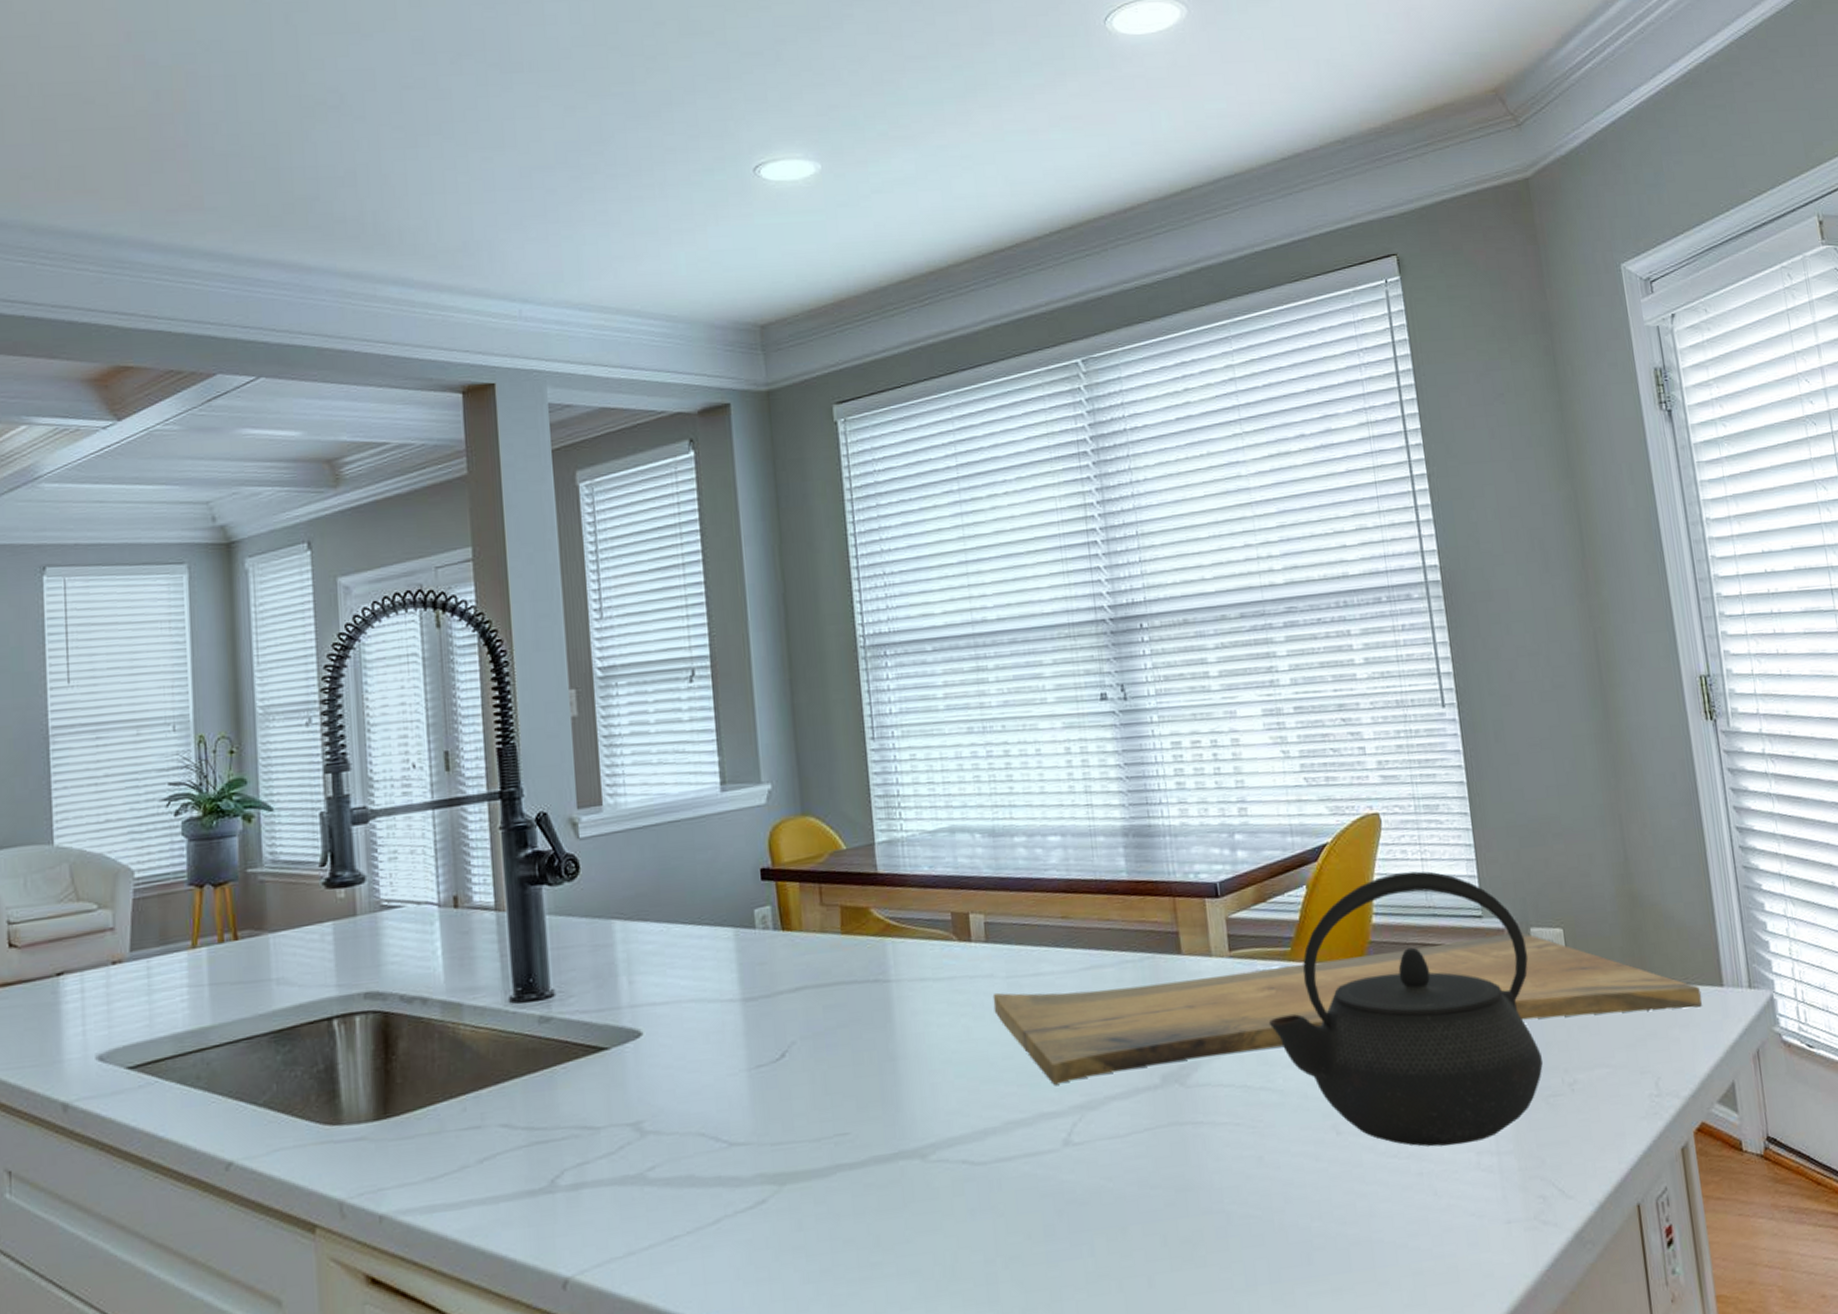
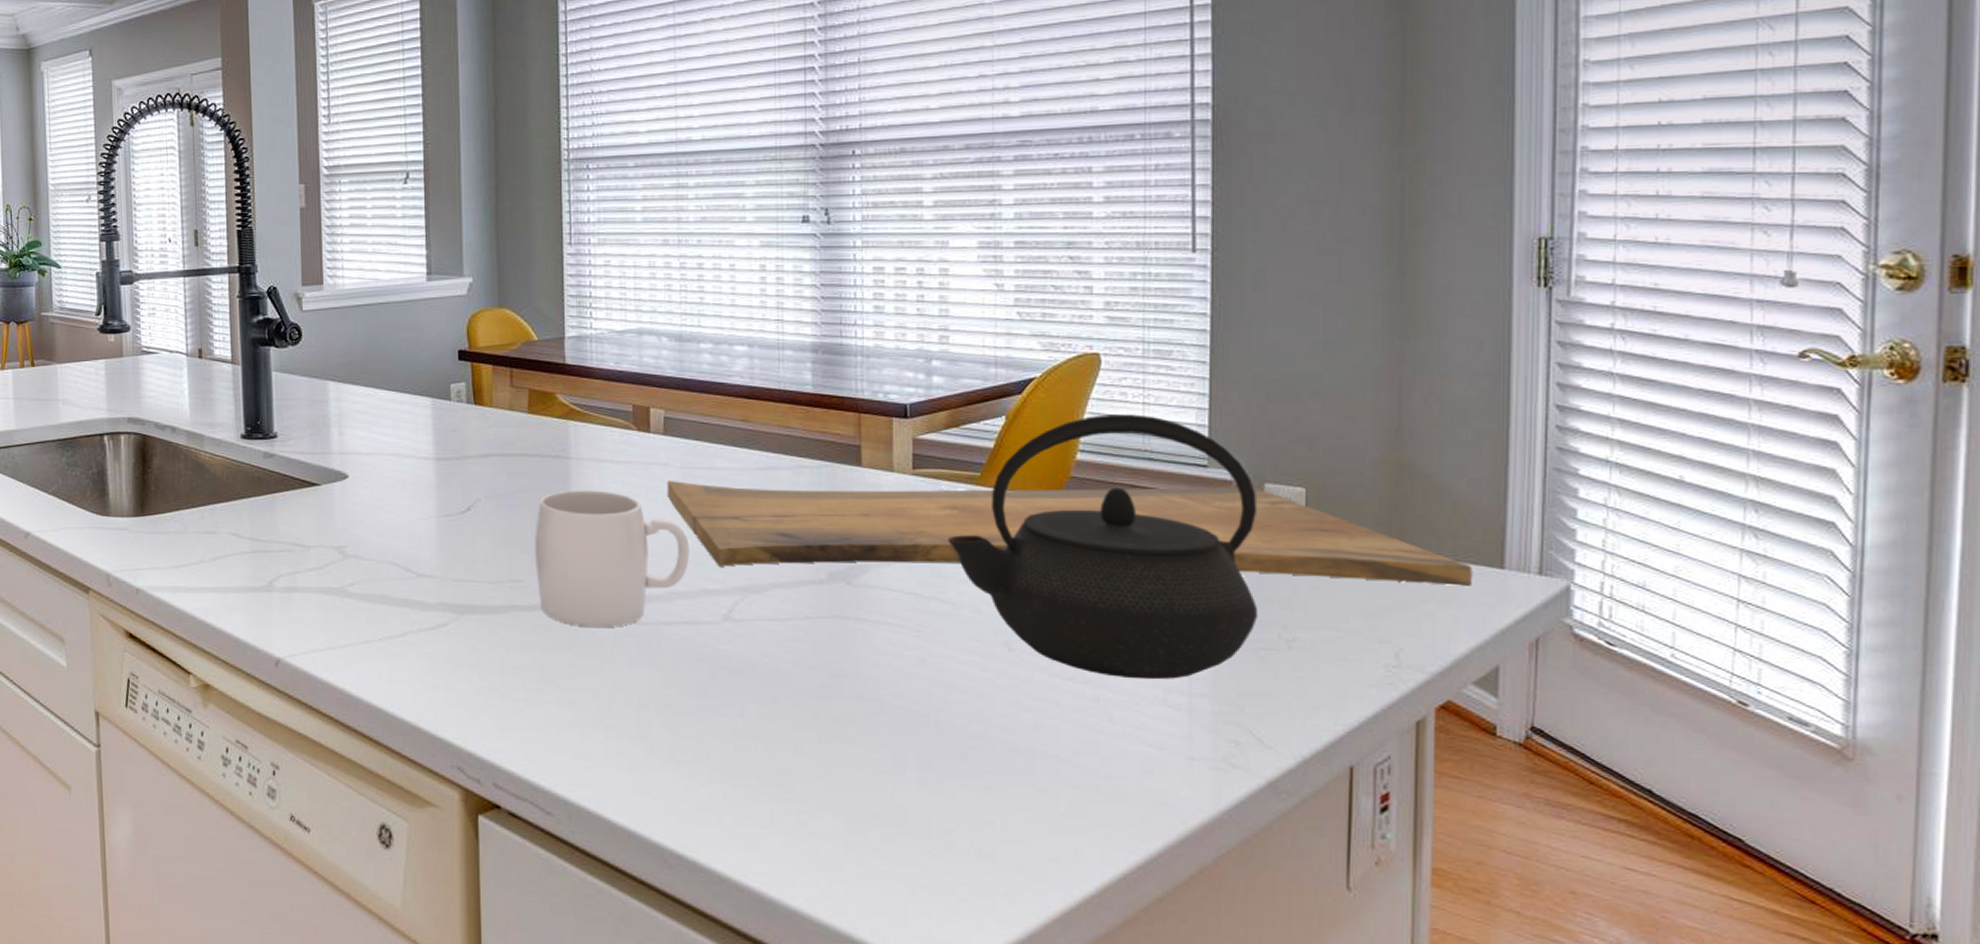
mug: none [857,1014,1024,1178] -> present [534,490,690,627]

